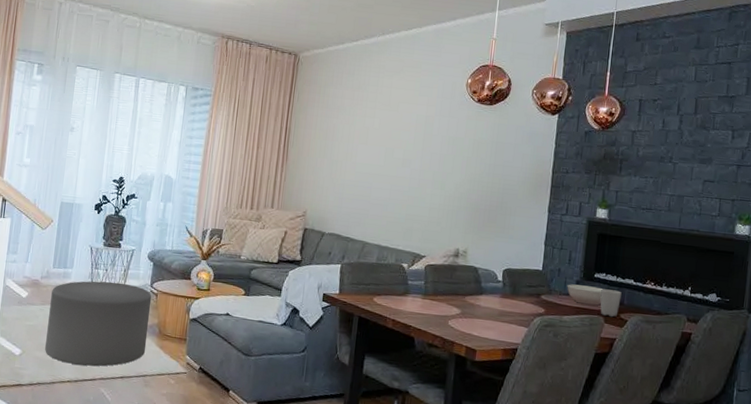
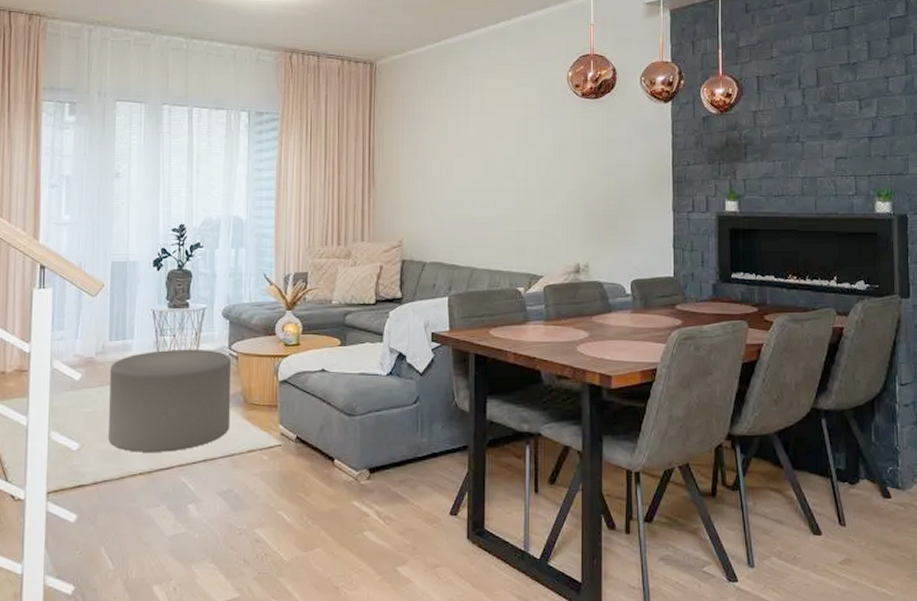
bowl: present [567,284,604,306] -> none [703,288,743,310]
cup: present [600,289,622,318] -> none [739,290,763,321]

